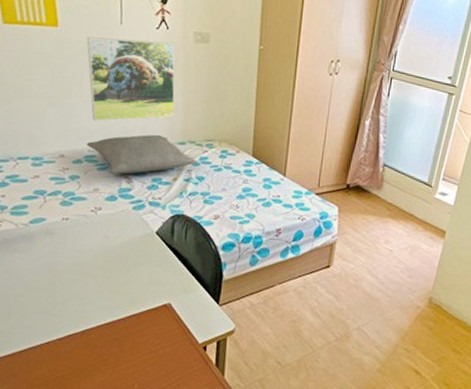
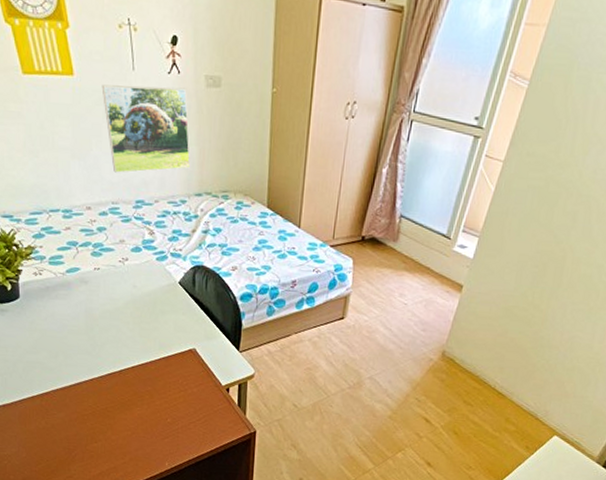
pillow: present [87,134,198,175] -> none [110,186,215,226]

